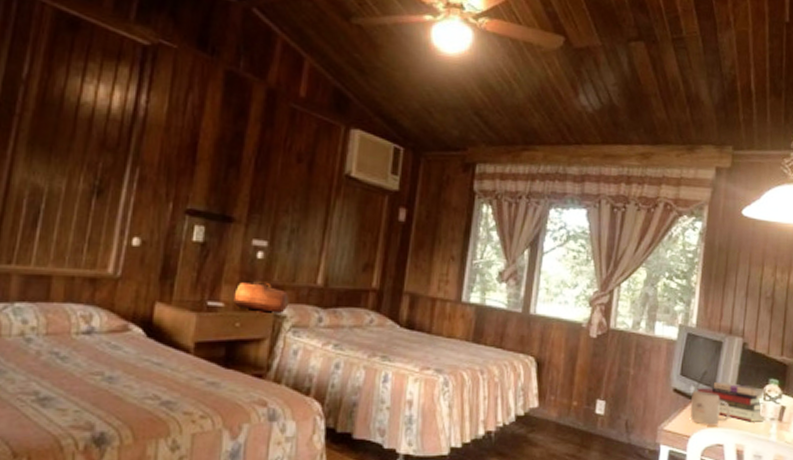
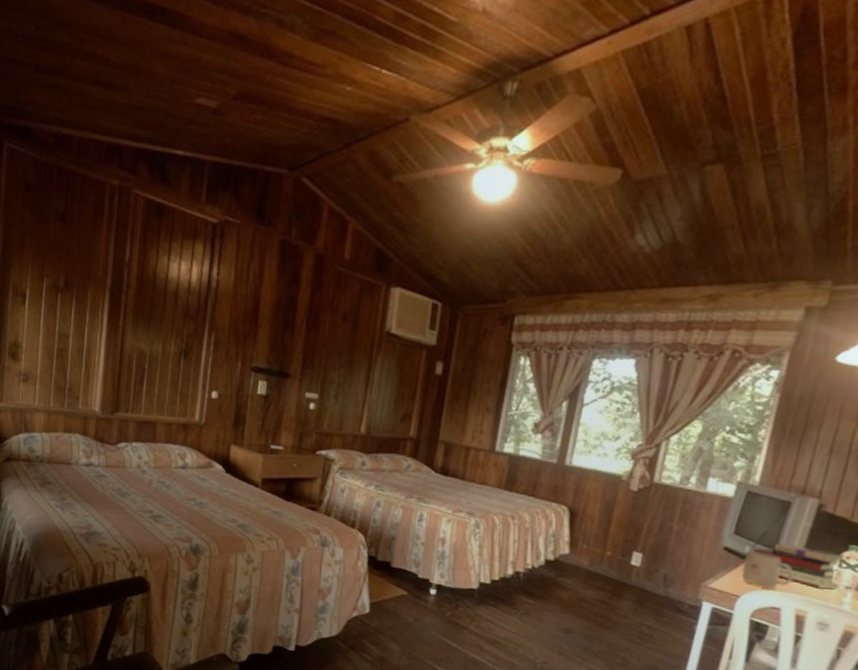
handbag: present [233,280,290,313] -> none [291,428,337,457]

